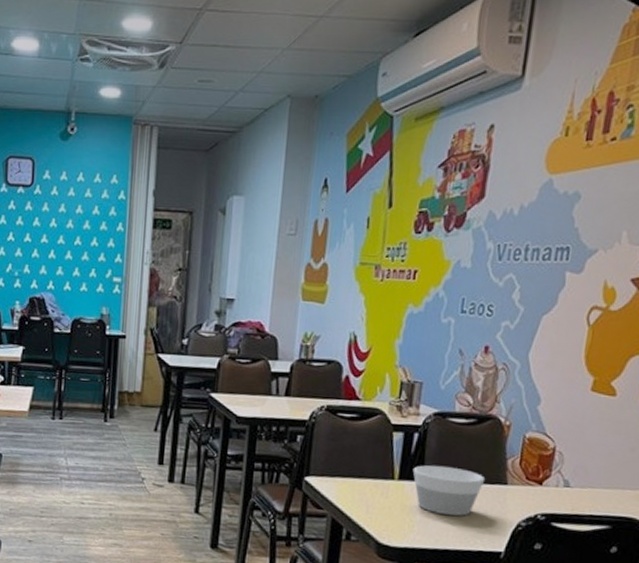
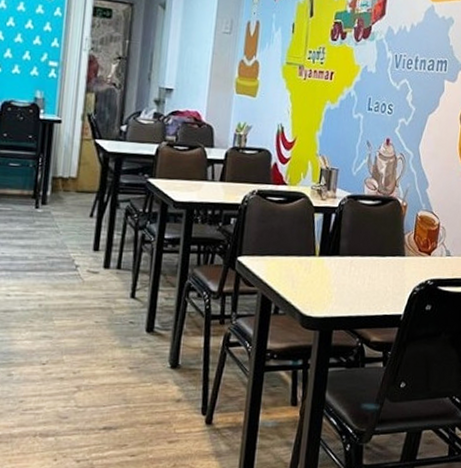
bowl: present [412,465,484,516] -> none [331,241,388,285]

